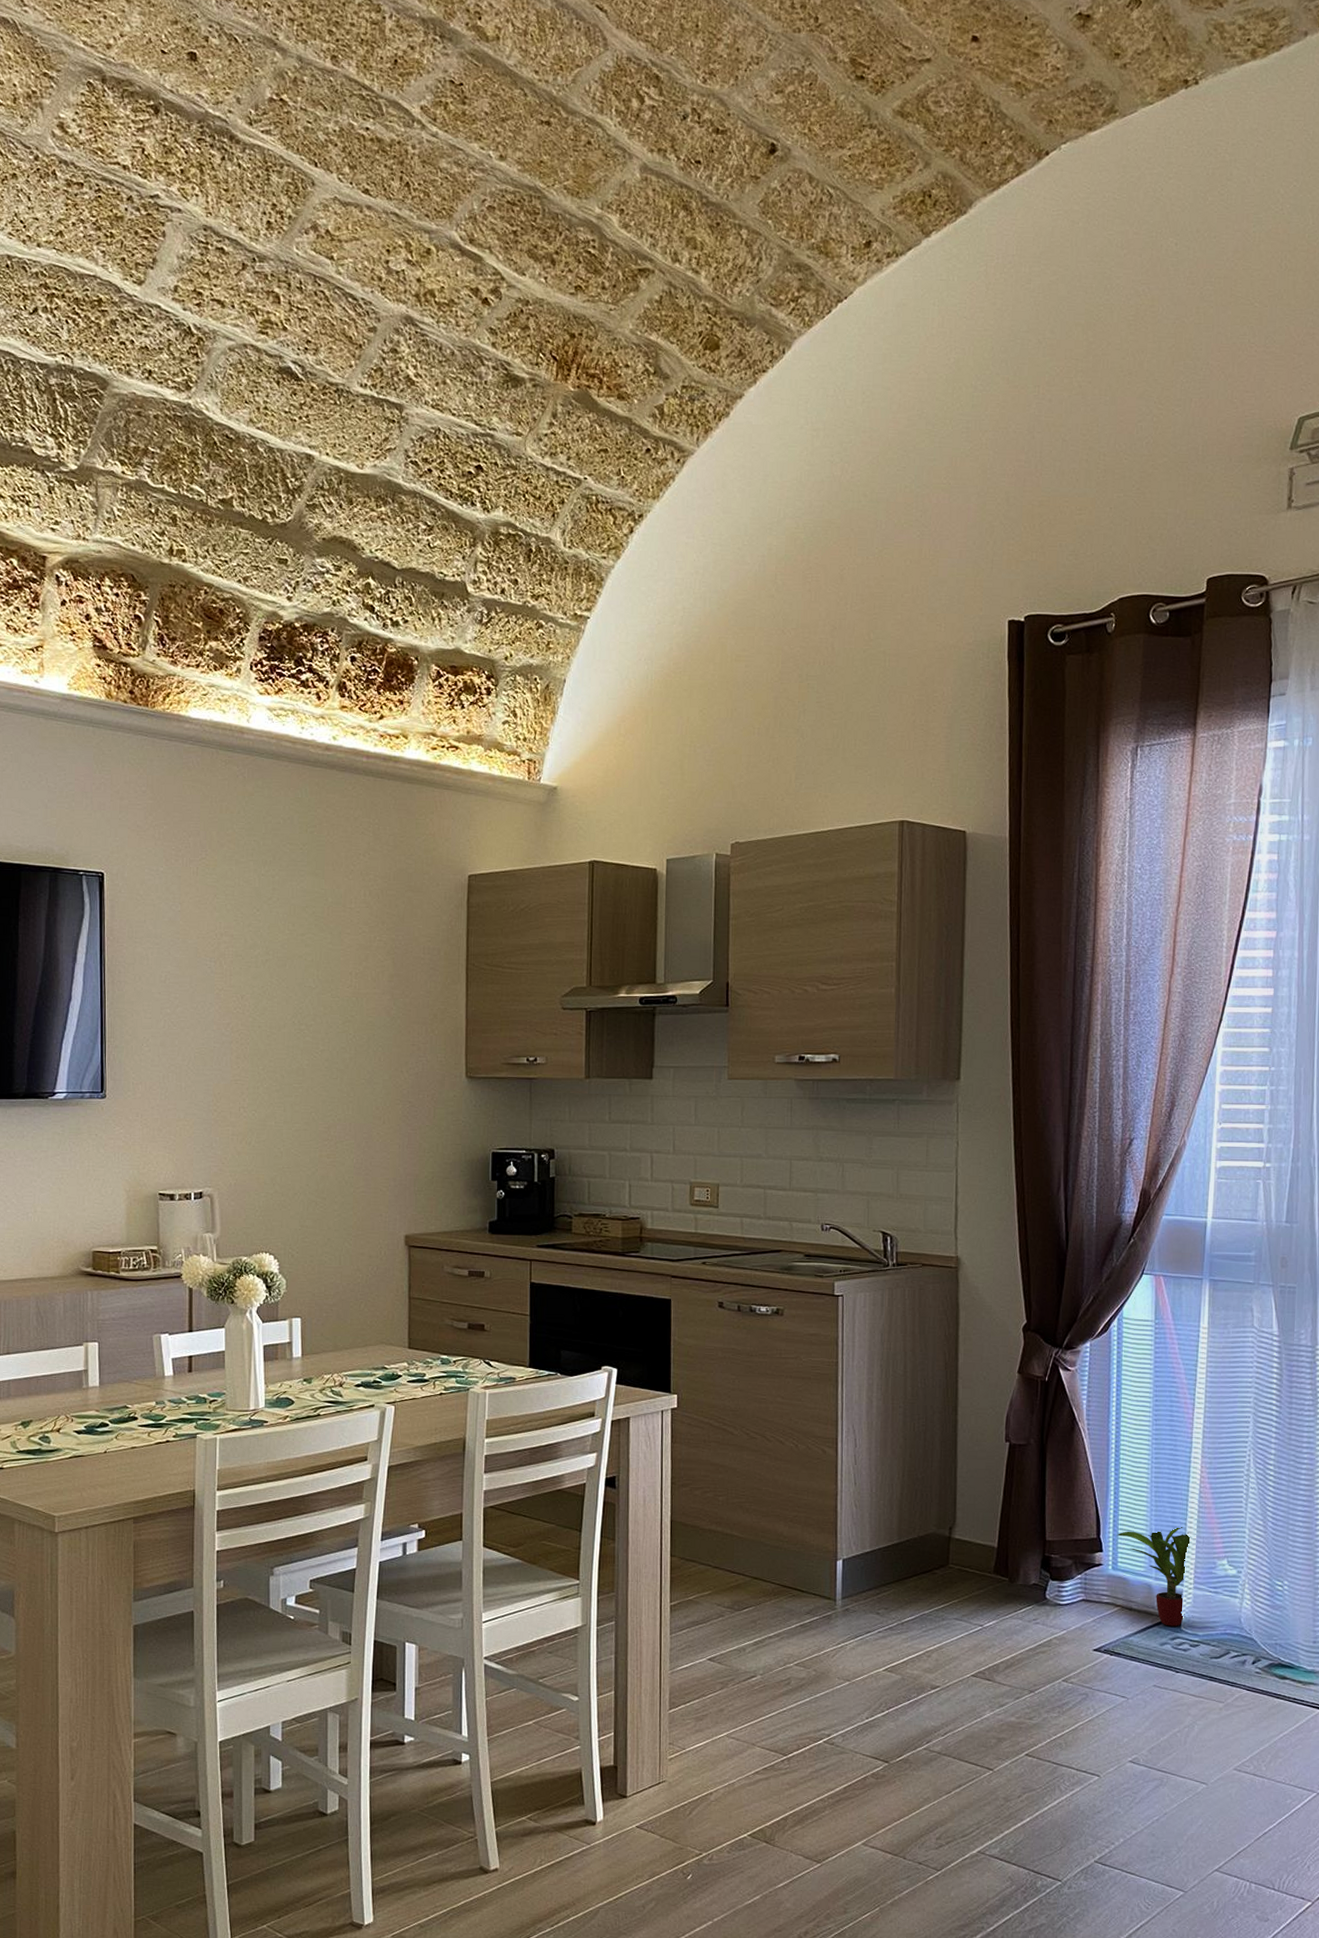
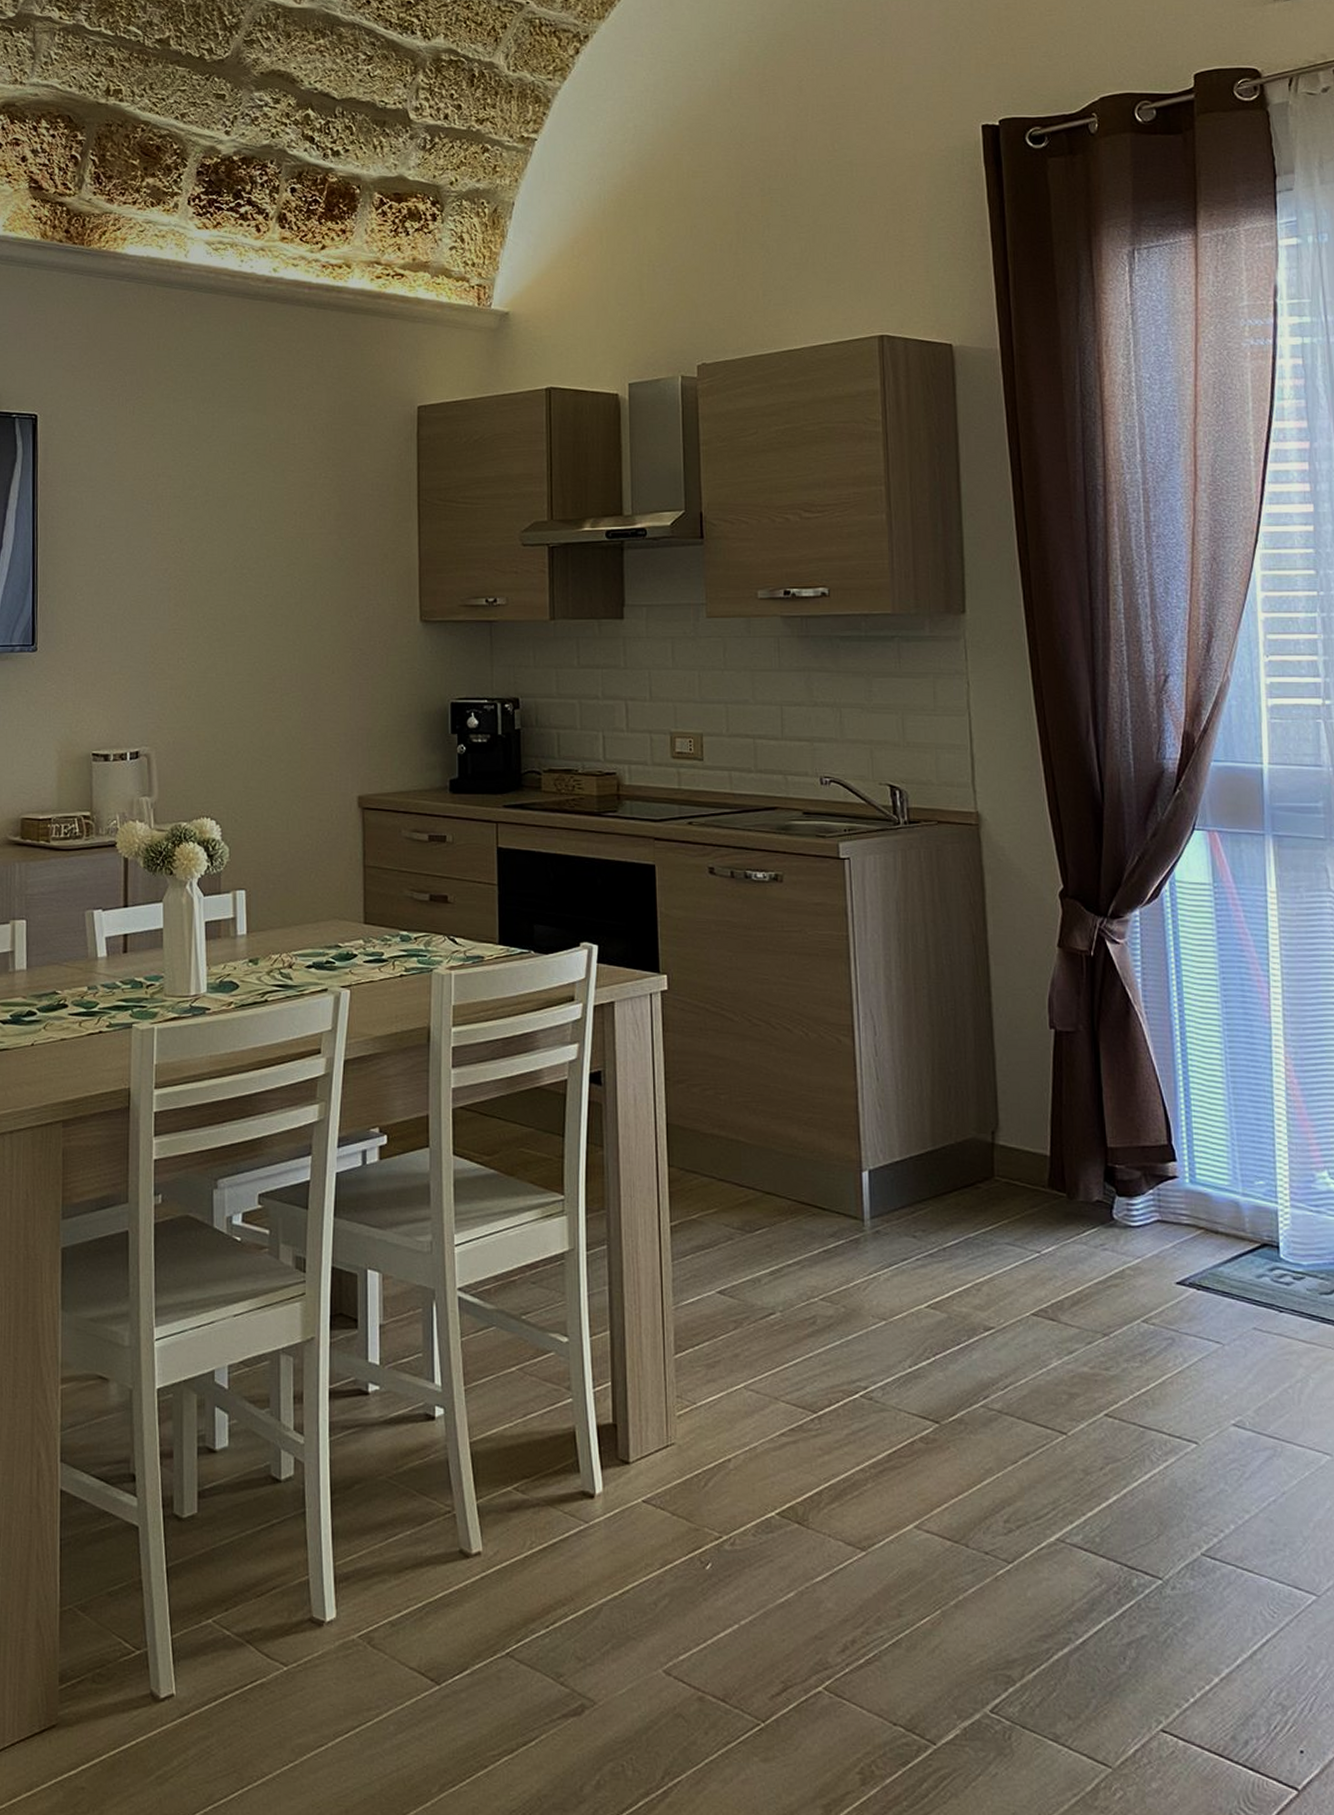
potted plant: present [1116,1527,1189,1627] -> none [1191,1131,1283,1254]

